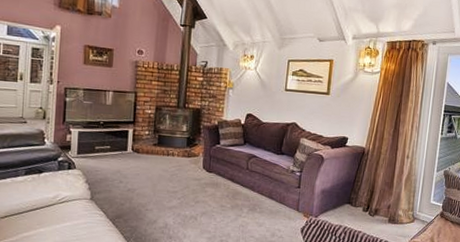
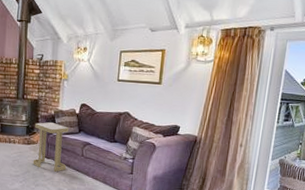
side table: none [193,133,233,187] -> present [33,122,68,172]

